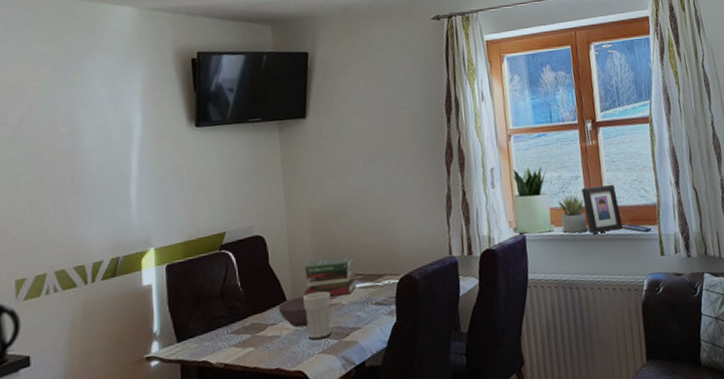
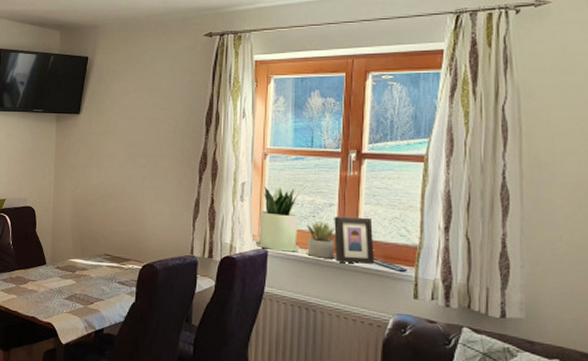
bowl: present [278,296,308,328] -> none [39,263,62,289]
cup: present [303,291,331,341] -> none [59,261,82,302]
books: present [304,256,357,297] -> none [61,235,105,270]

